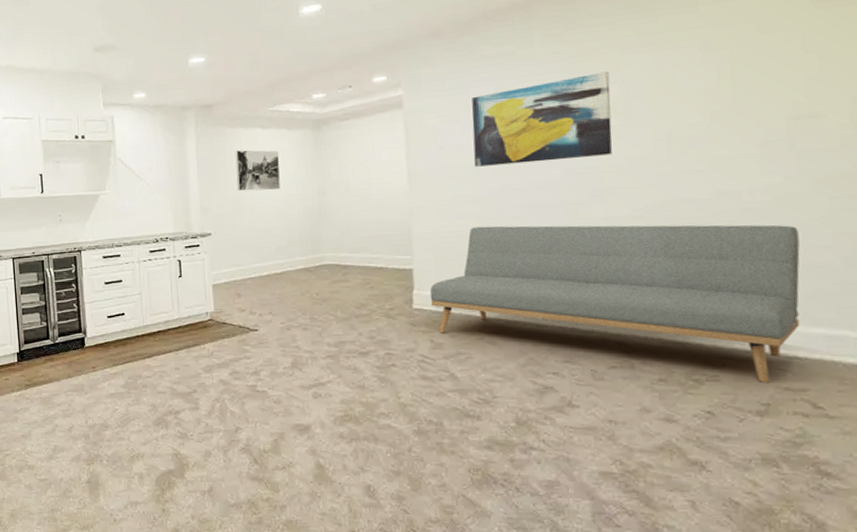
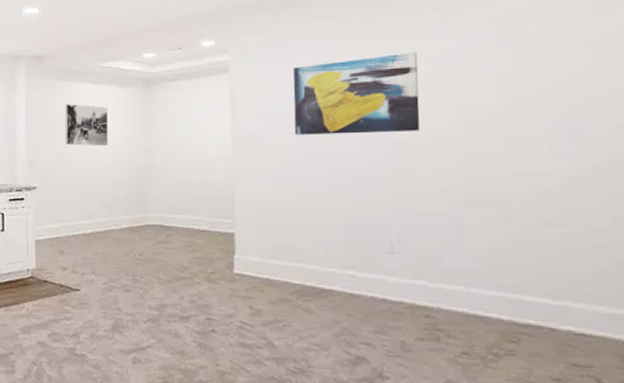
sofa: present [429,224,800,382] -> none [250,194,585,358]

